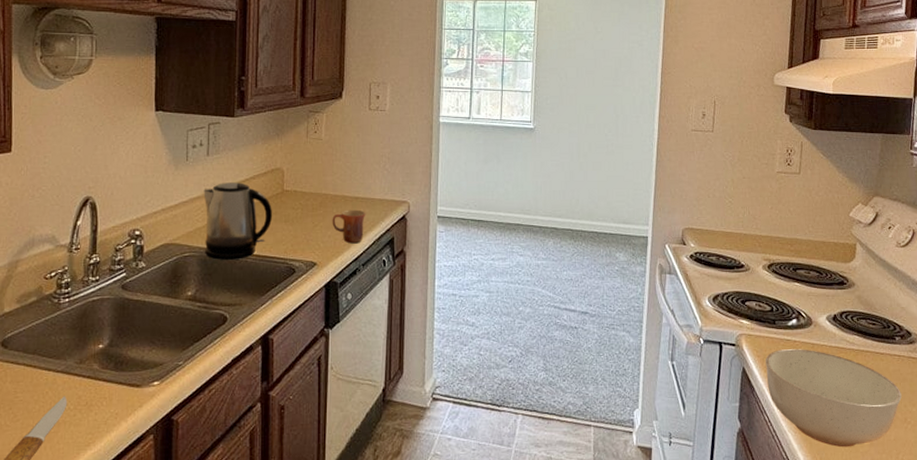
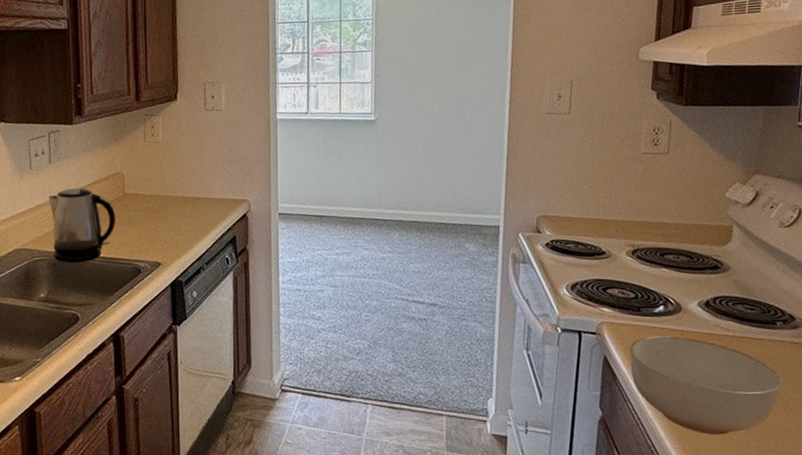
mug: present [332,209,366,244] -> none [174,210,207,243]

